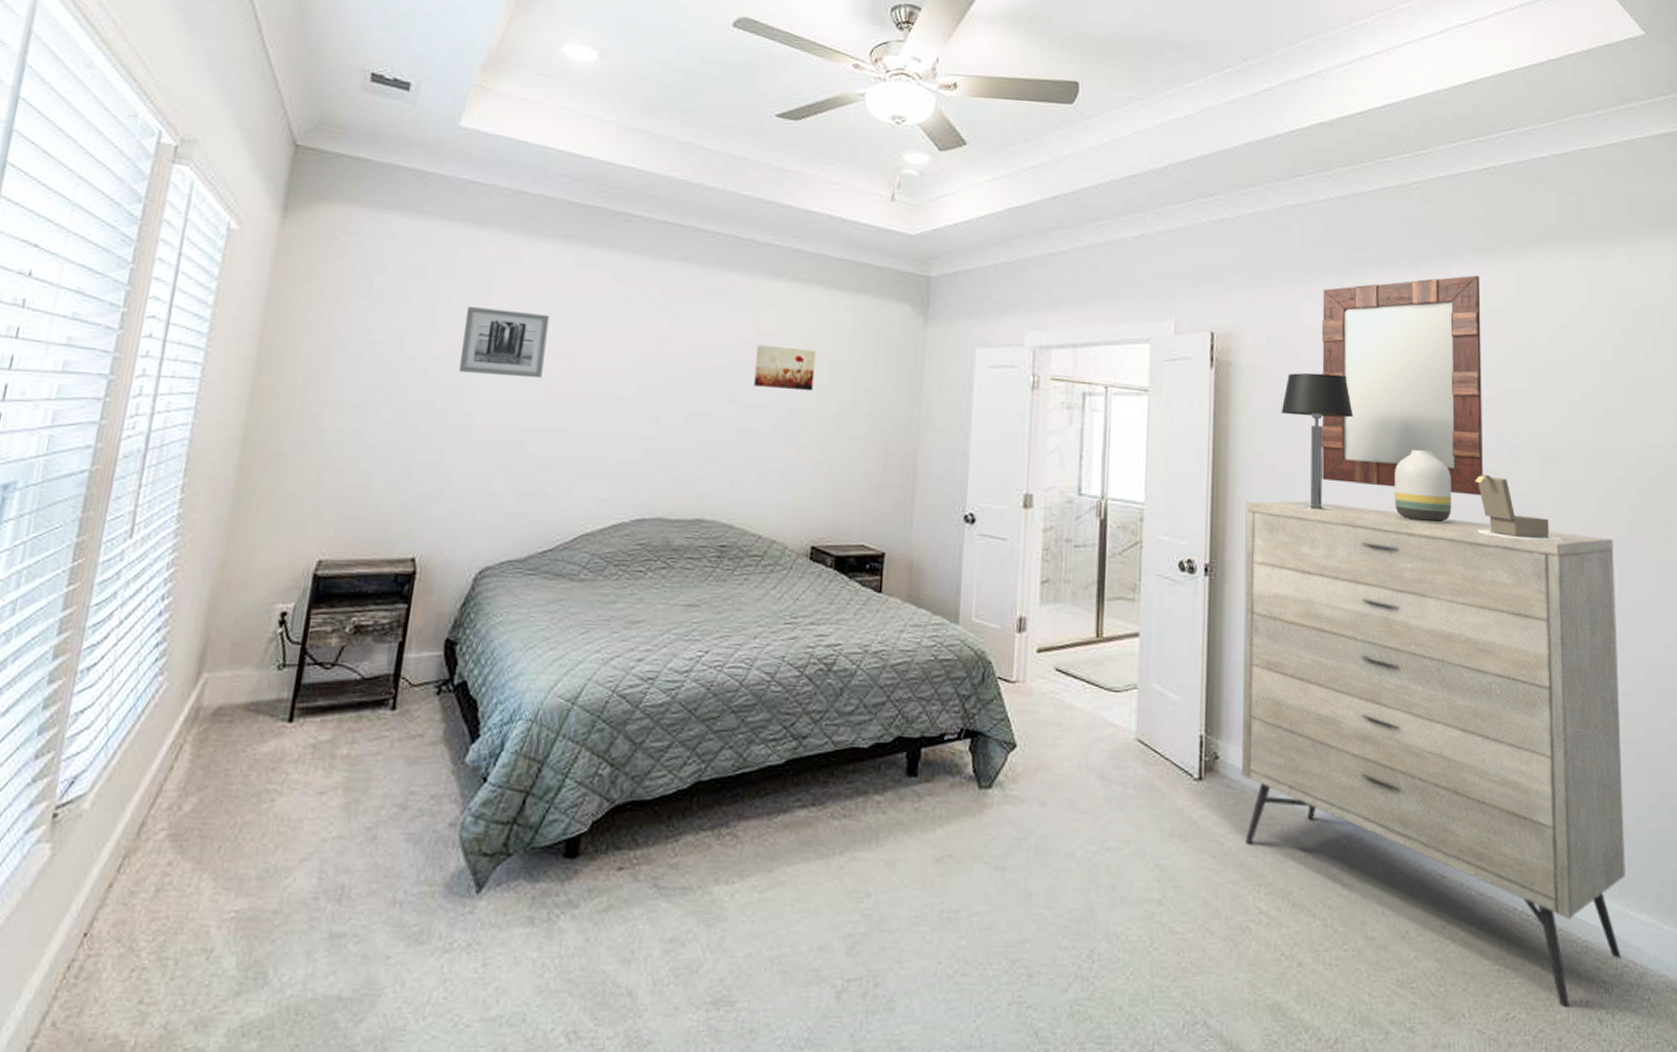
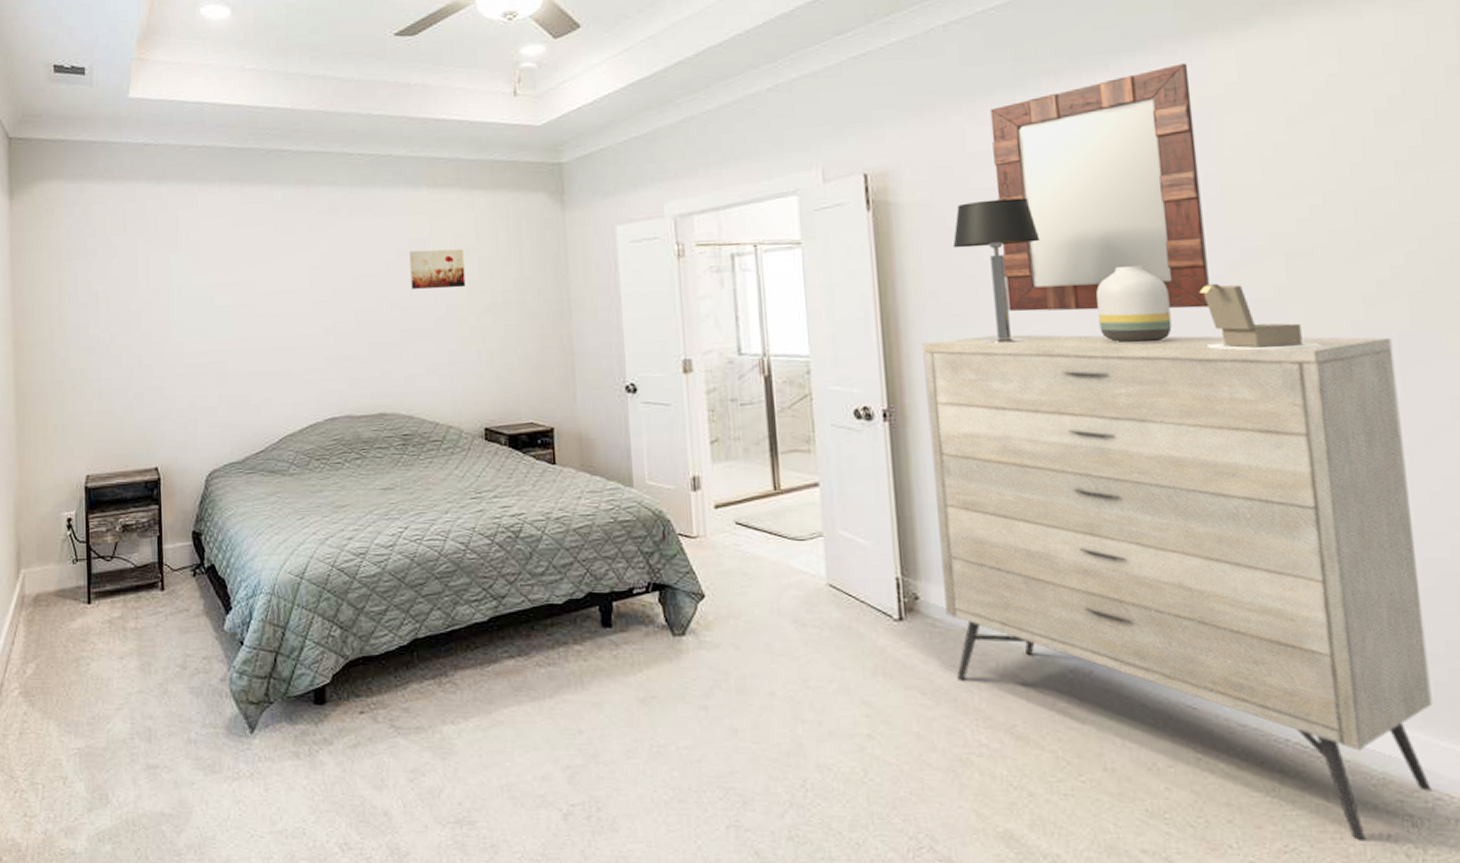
wall art: present [459,305,549,379] -> none [161,250,231,309]

